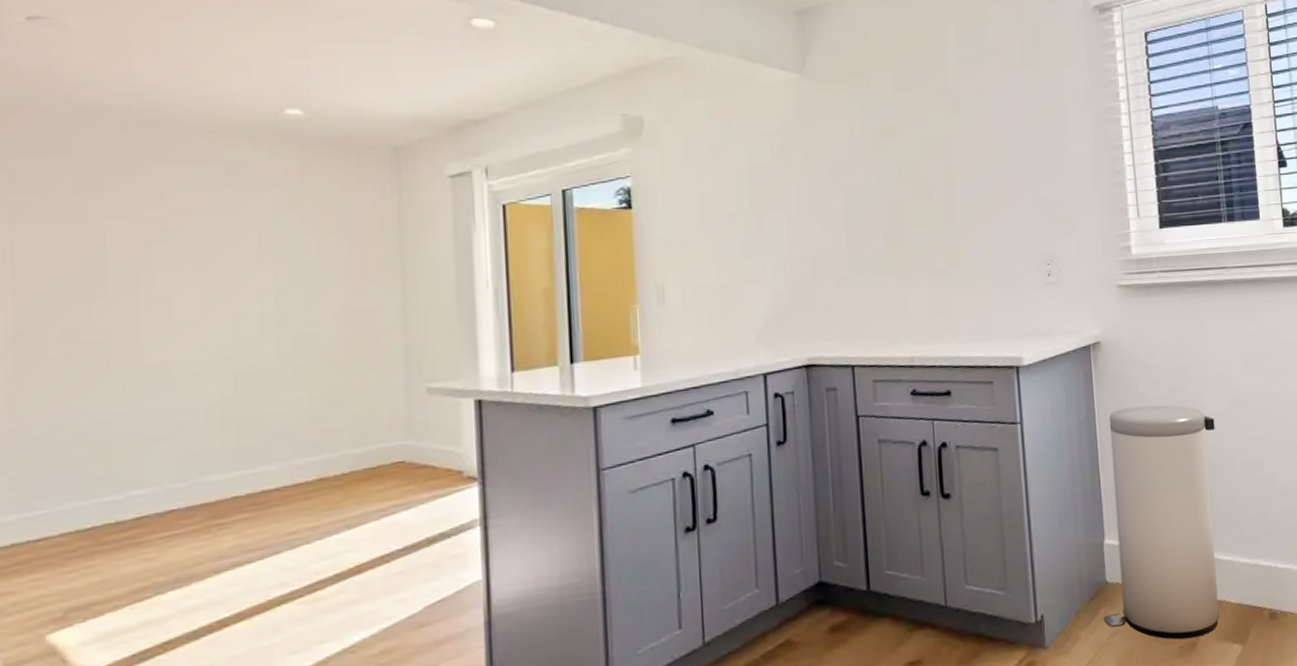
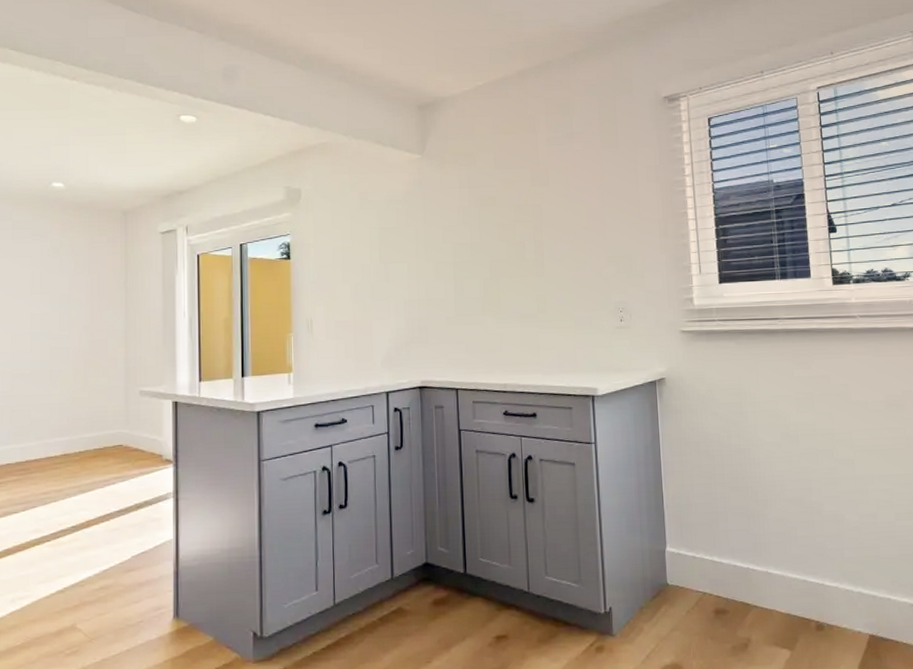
pedal bin: present [1103,405,1219,640] -> none [664,435,769,641]

